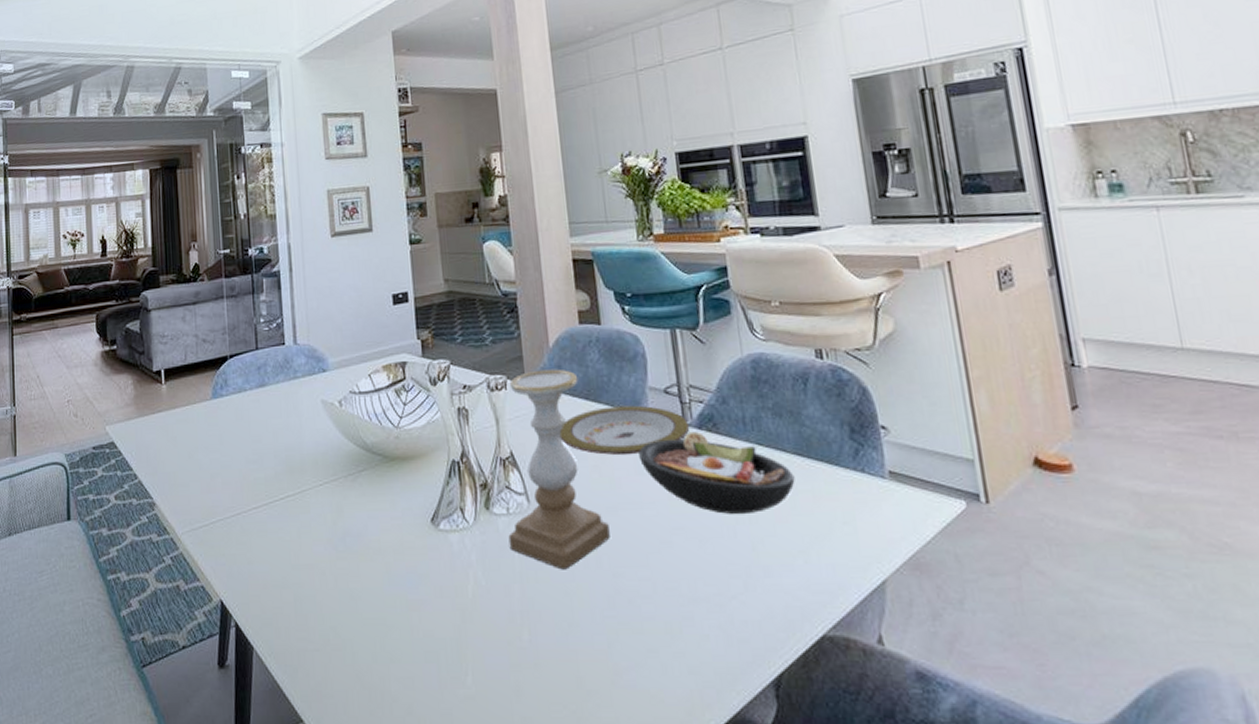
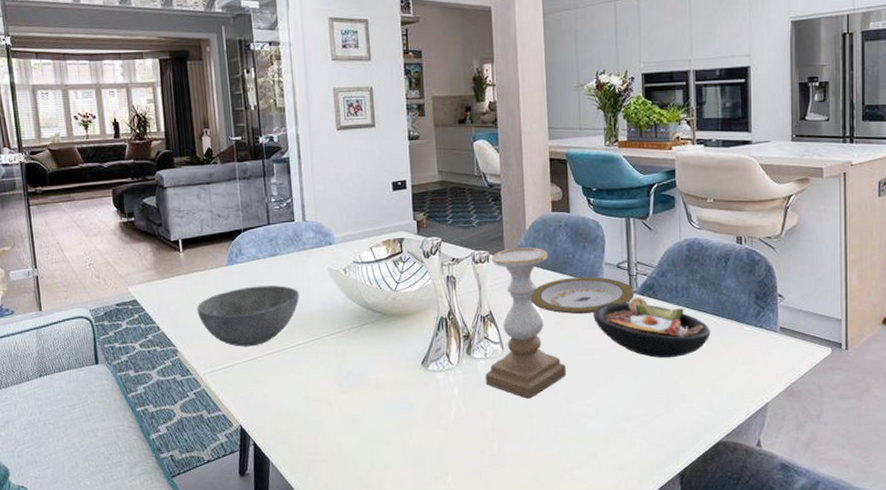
bowl: none [177,422,289,499] -> present [197,285,299,347]

